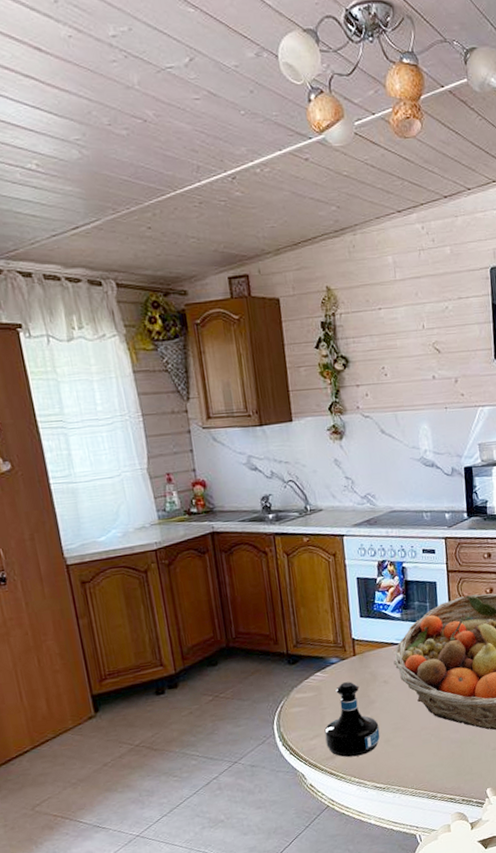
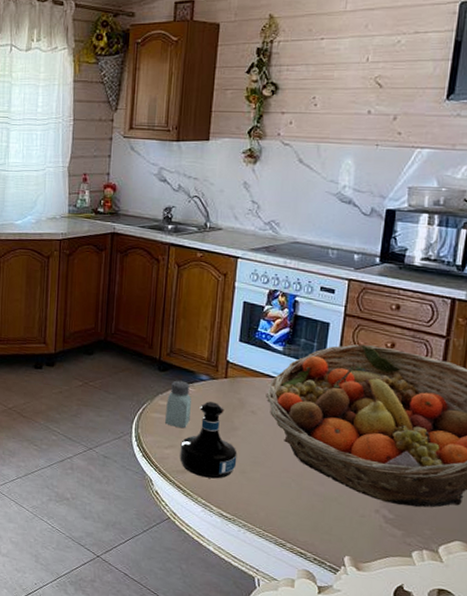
saltshaker: none [302,669,329,717] -> present [165,380,191,428]

